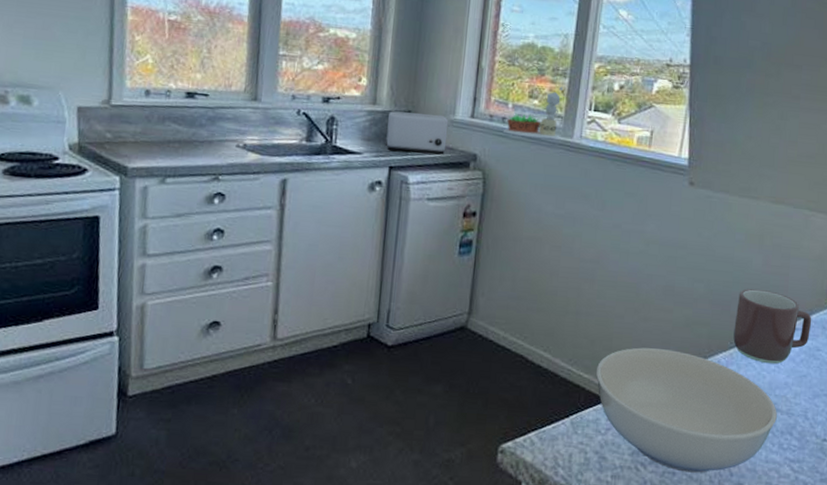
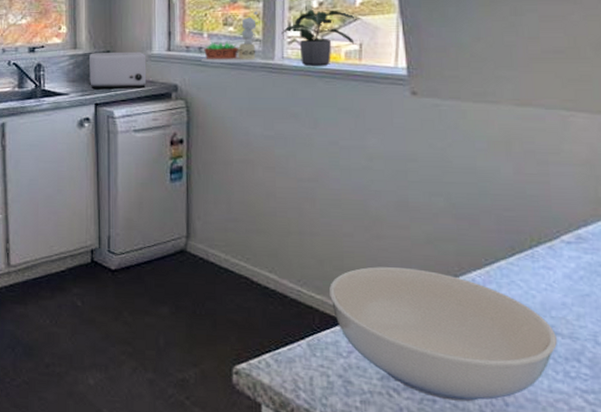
potted plant: none [582,91,652,151] -> present [281,9,357,67]
mug: present [733,288,812,364] -> none [487,199,589,283]

